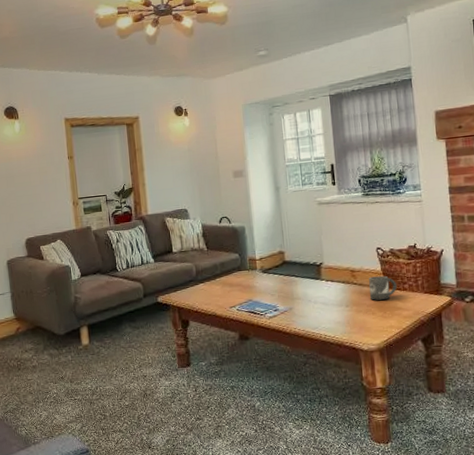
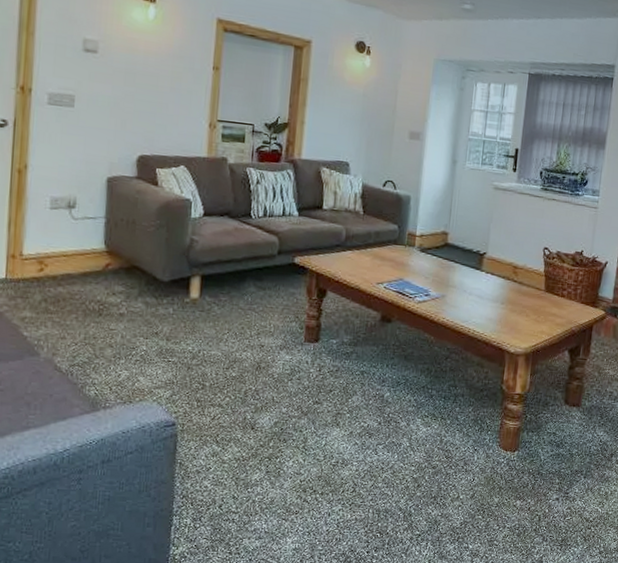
mug: present [369,275,397,300] -> none [527,276,556,303]

